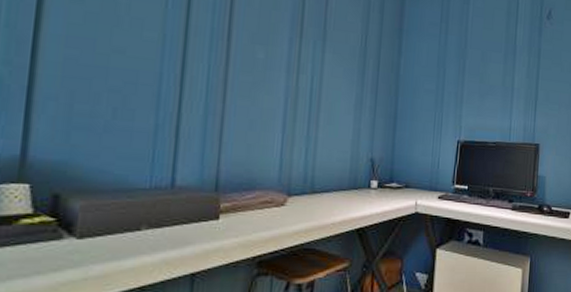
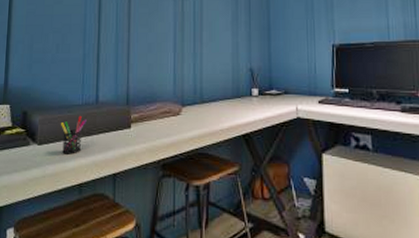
pen holder: none [116,202,156,251] -> present [61,115,87,154]

